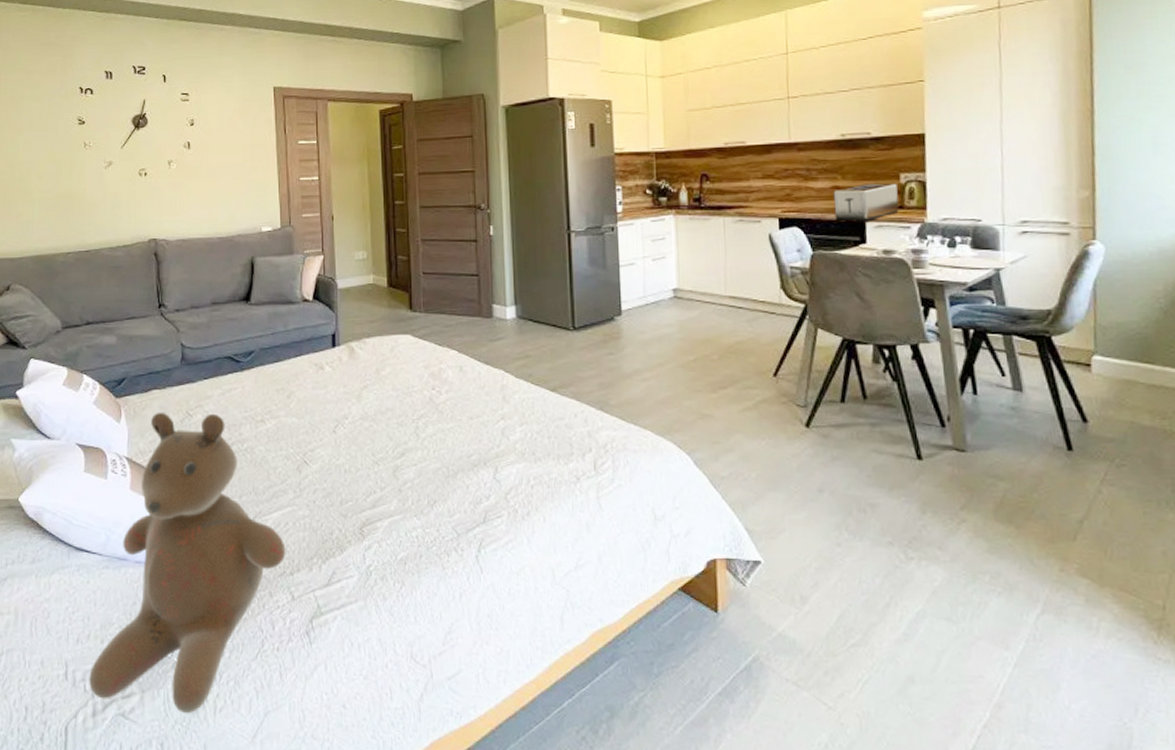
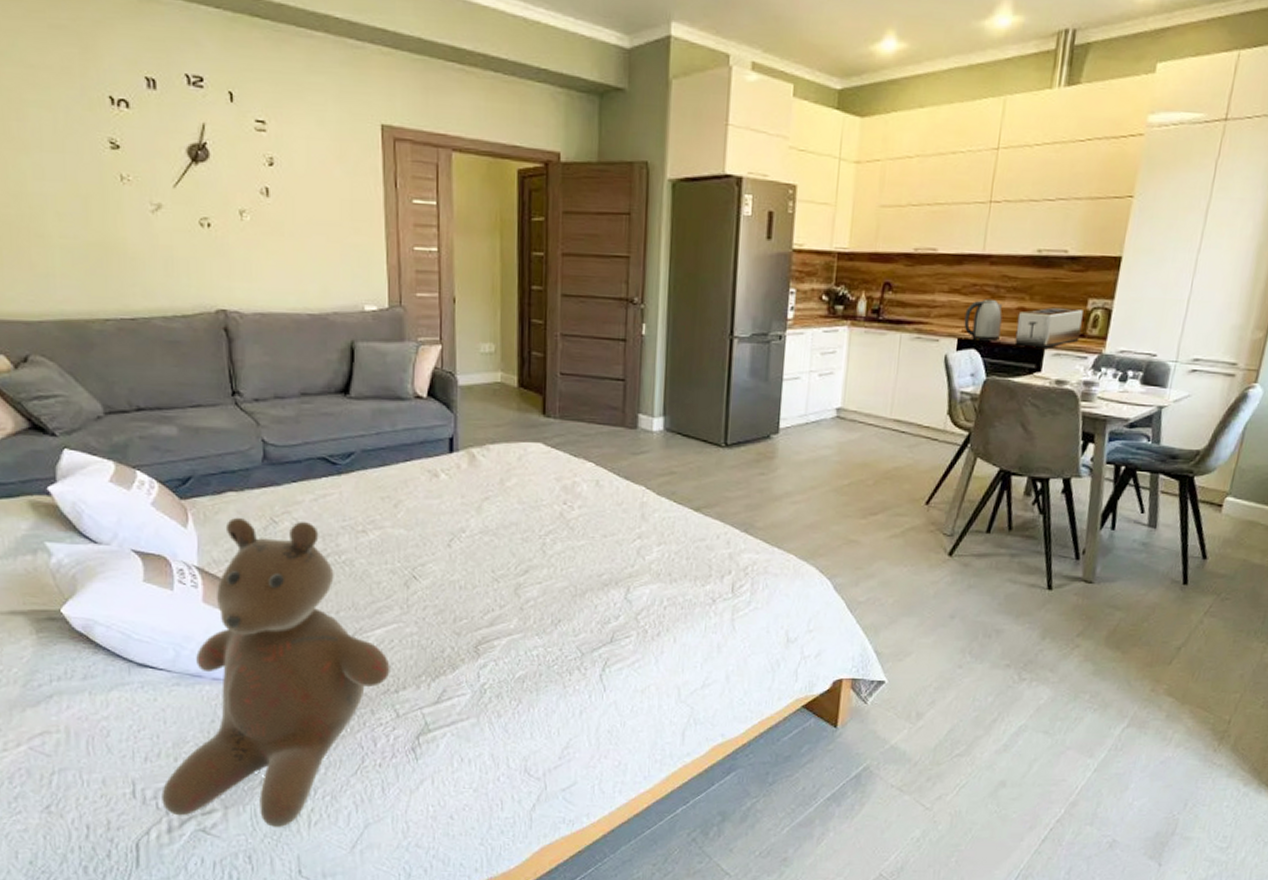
kettle: none [781,181,819,219] -> present [964,298,1003,341]

